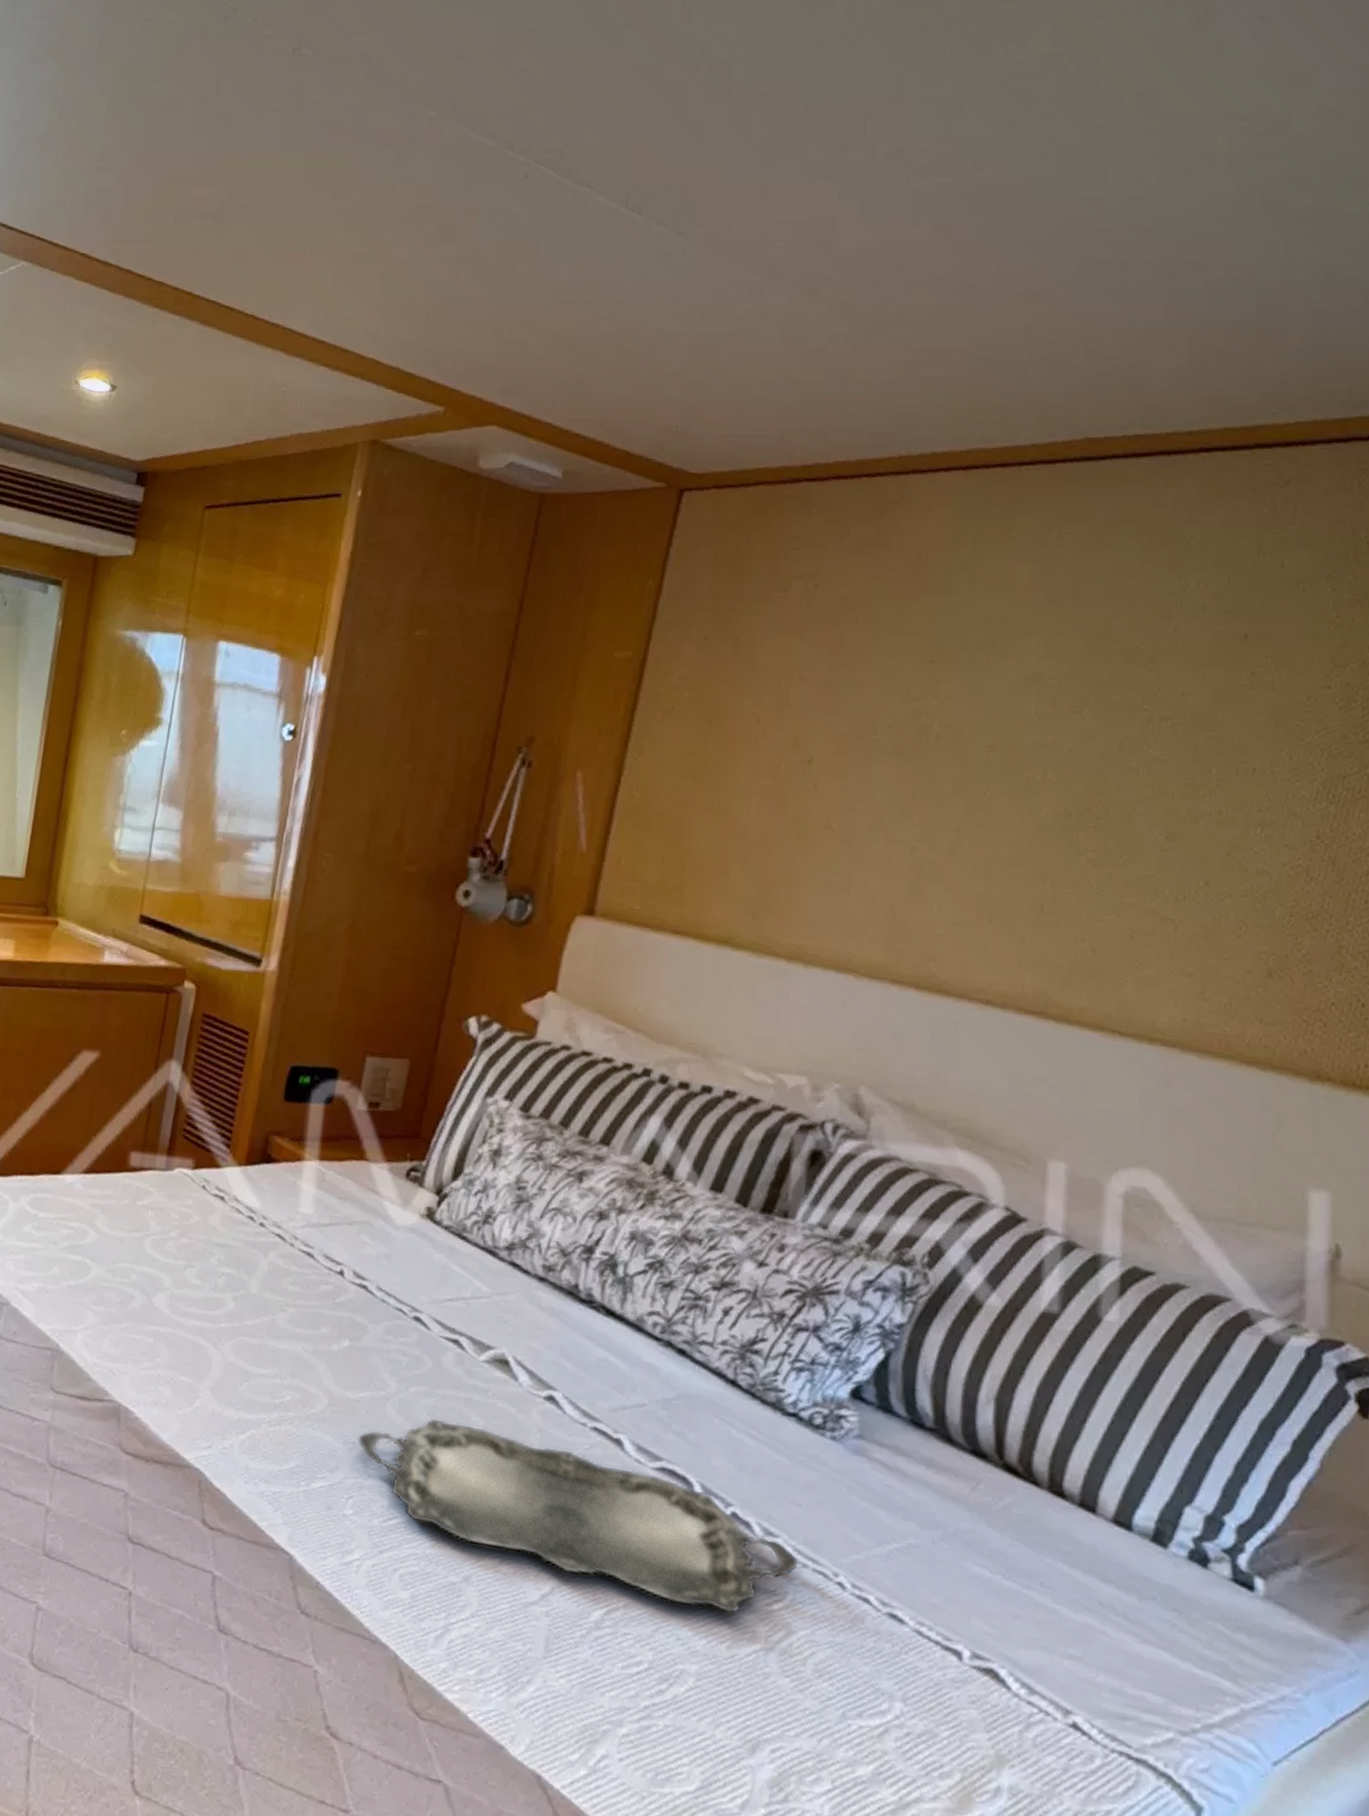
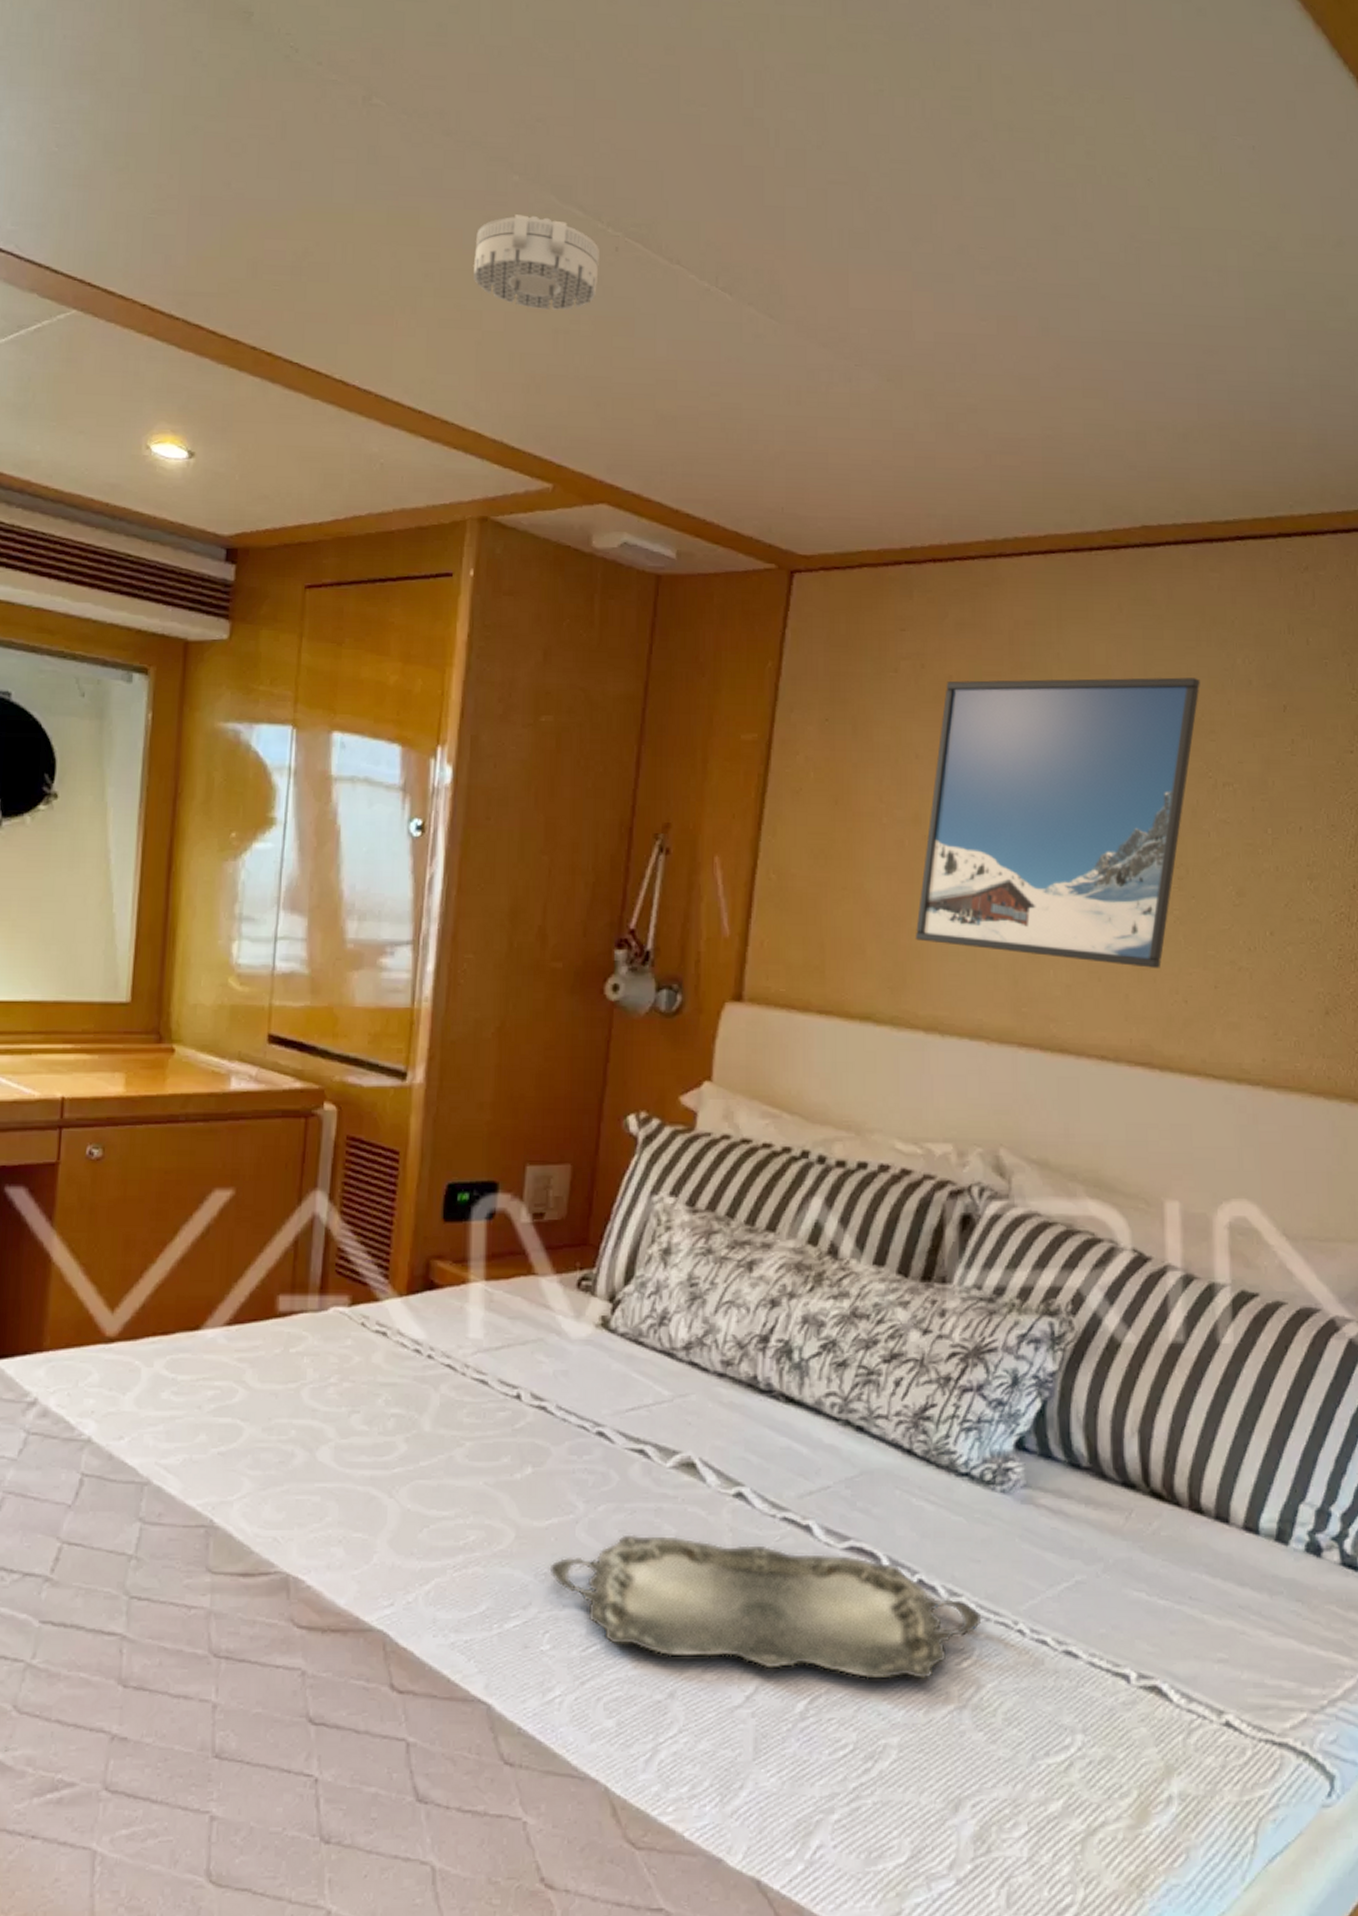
smoke detector: none [384,148,509,239] -> present [474,214,599,310]
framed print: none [783,601,1141,912] -> present [915,677,1200,968]

